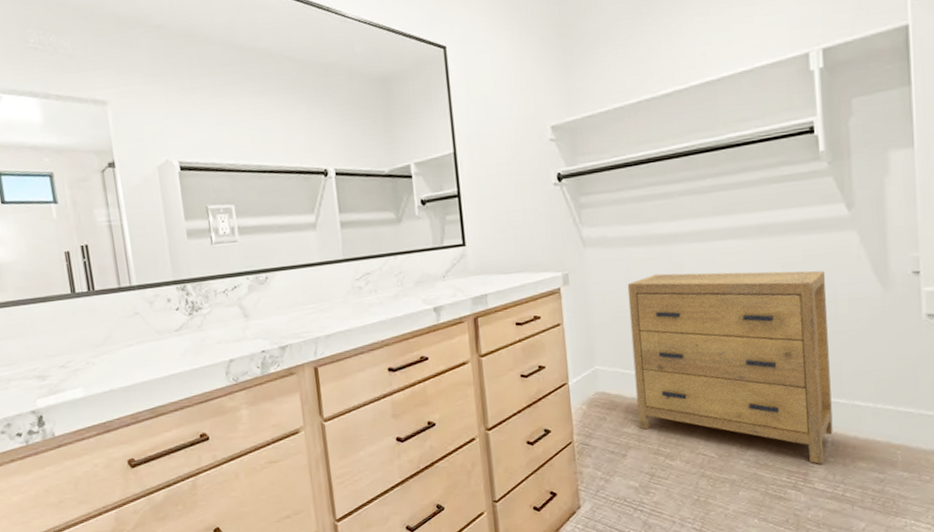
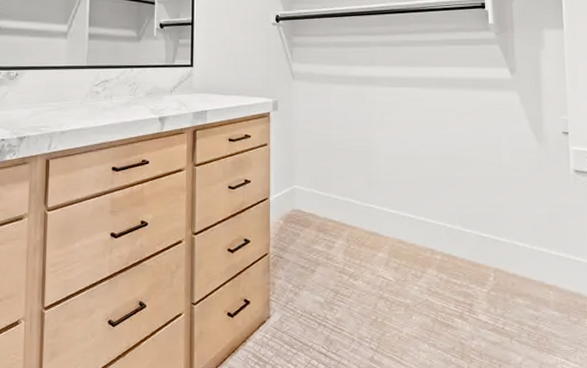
dresser: present [627,270,833,464] -> none [327,110,495,297]

